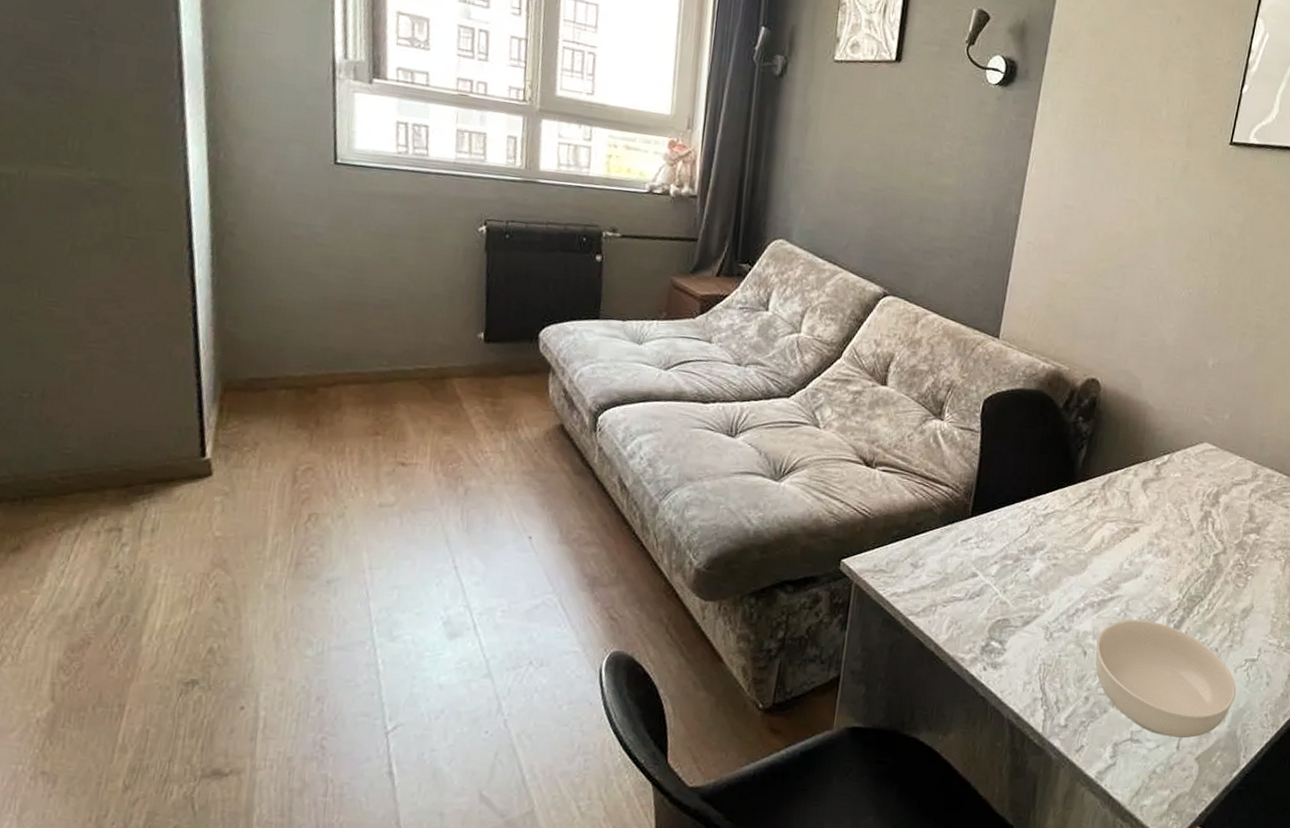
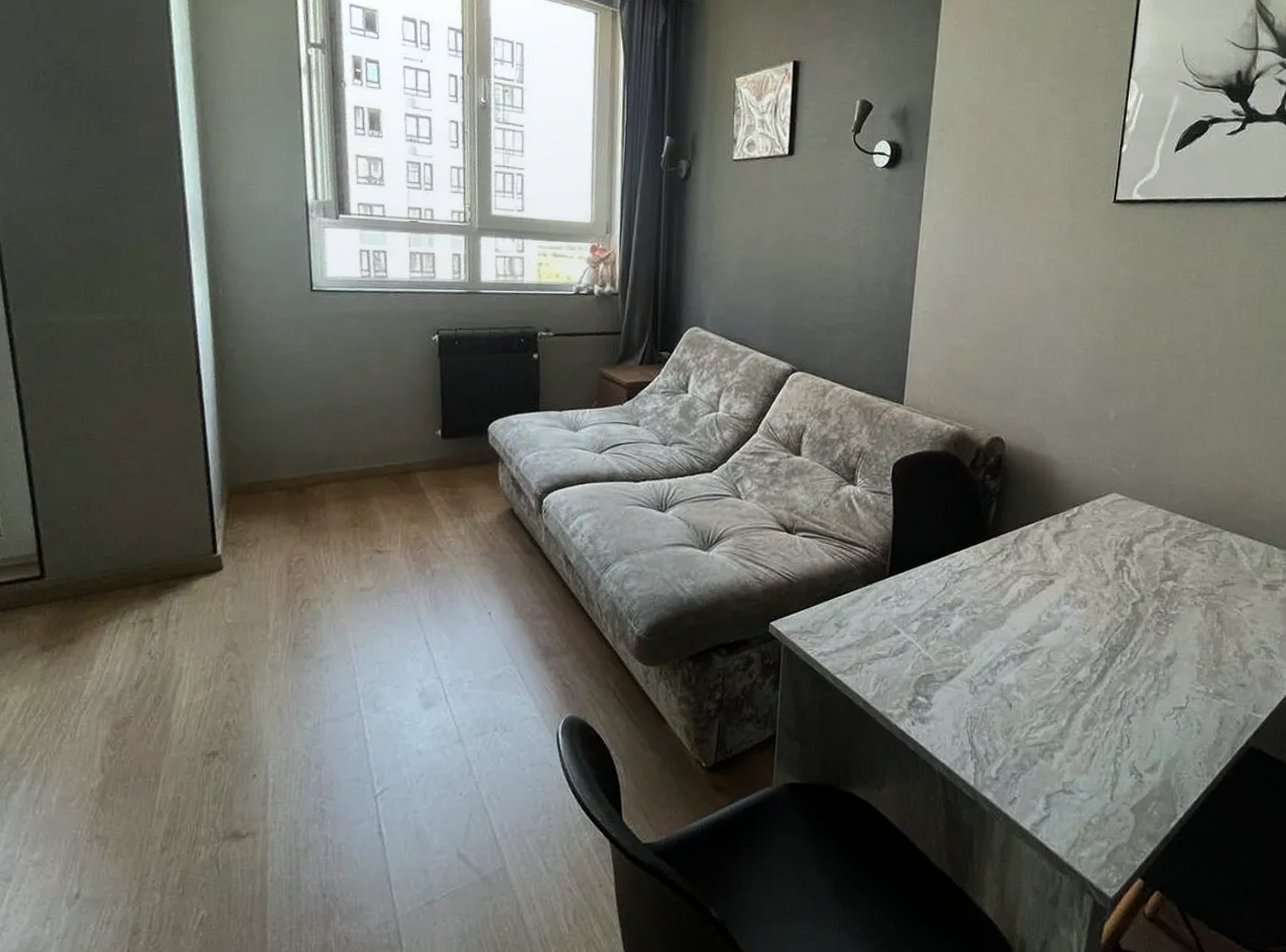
bowl: present [1095,619,1237,738] -> none [1020,671,1167,789]

